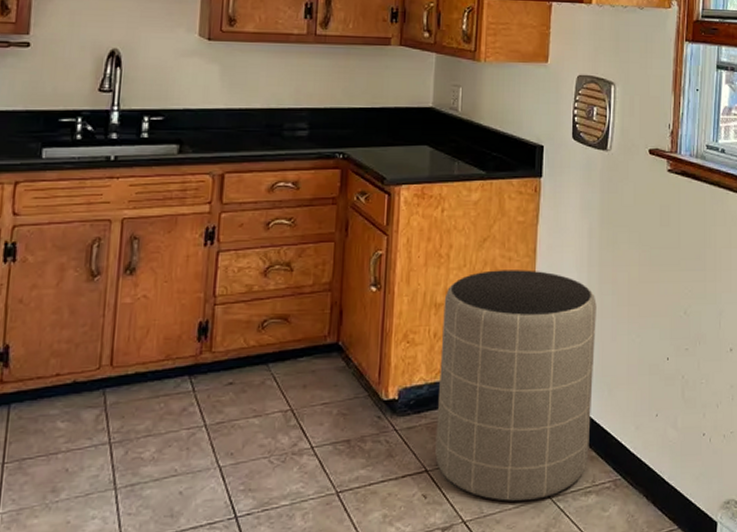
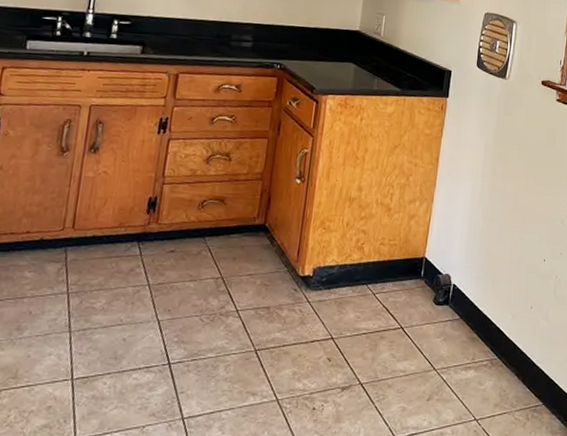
trash can: present [435,270,597,501] -> none [340,173,487,370]

